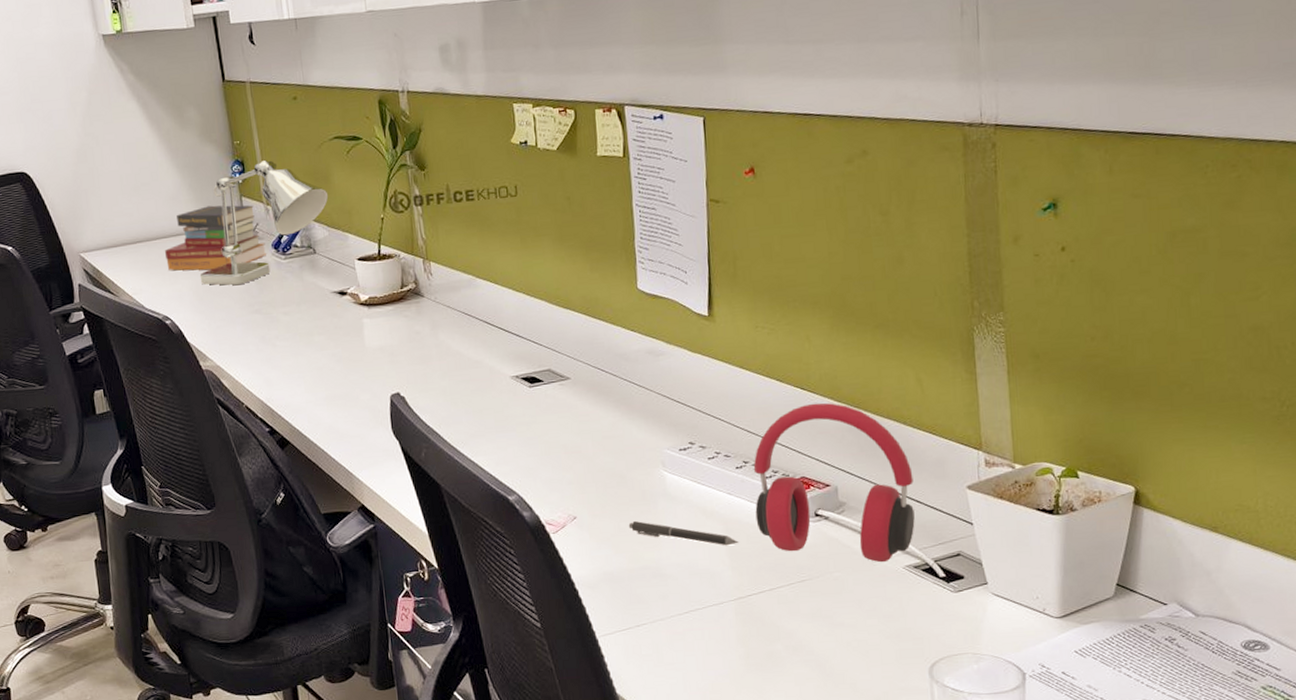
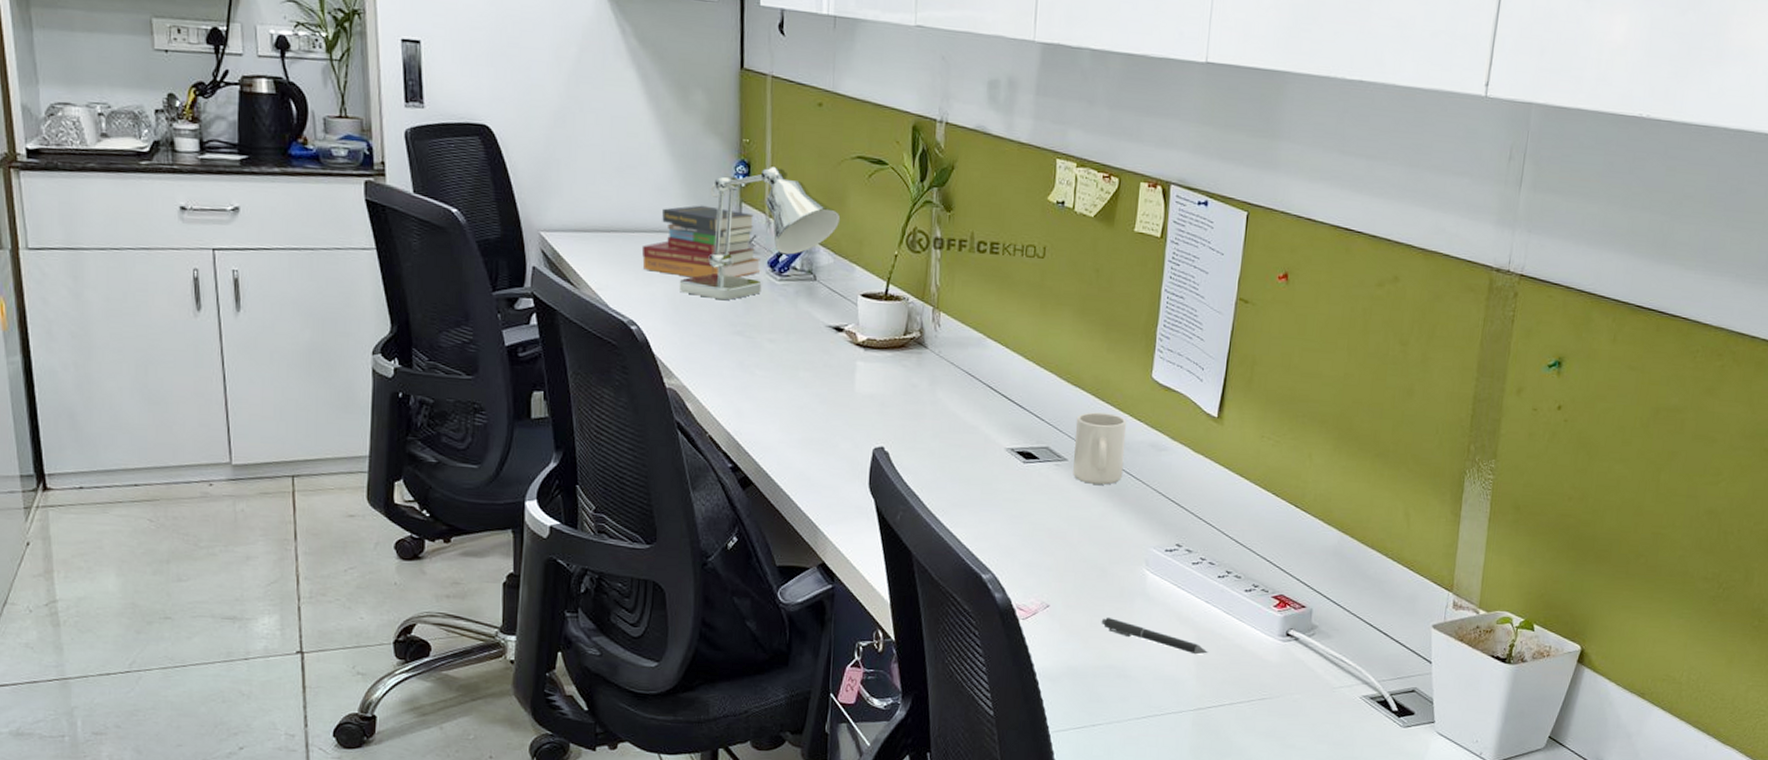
cup: none [572,328,626,398] -> present [1073,412,1127,485]
headphones: present [753,403,915,563] -> none [1228,522,1385,690]

